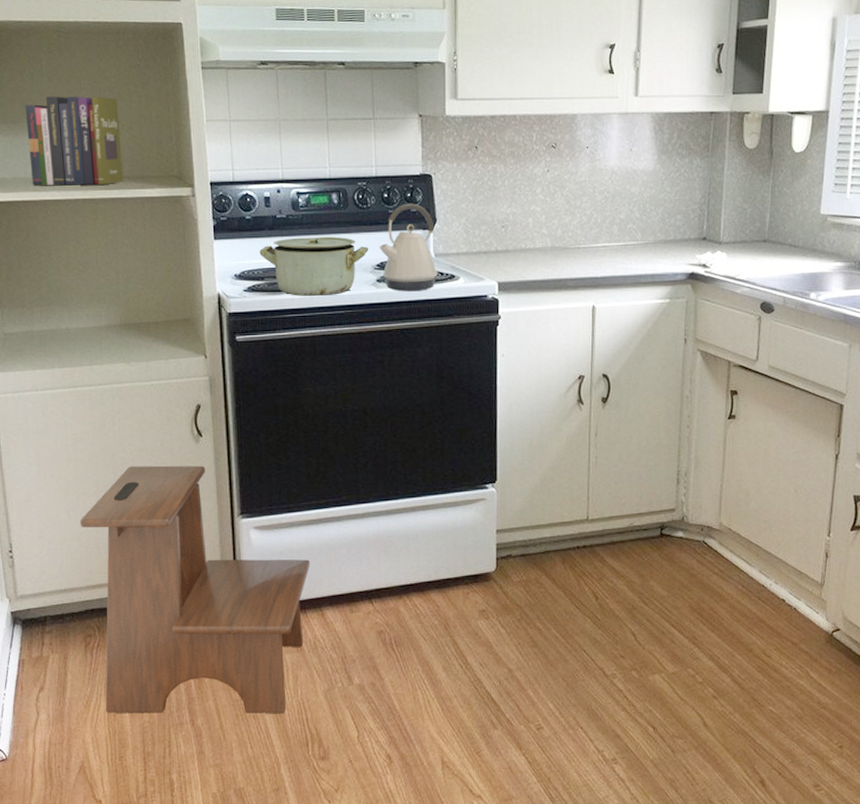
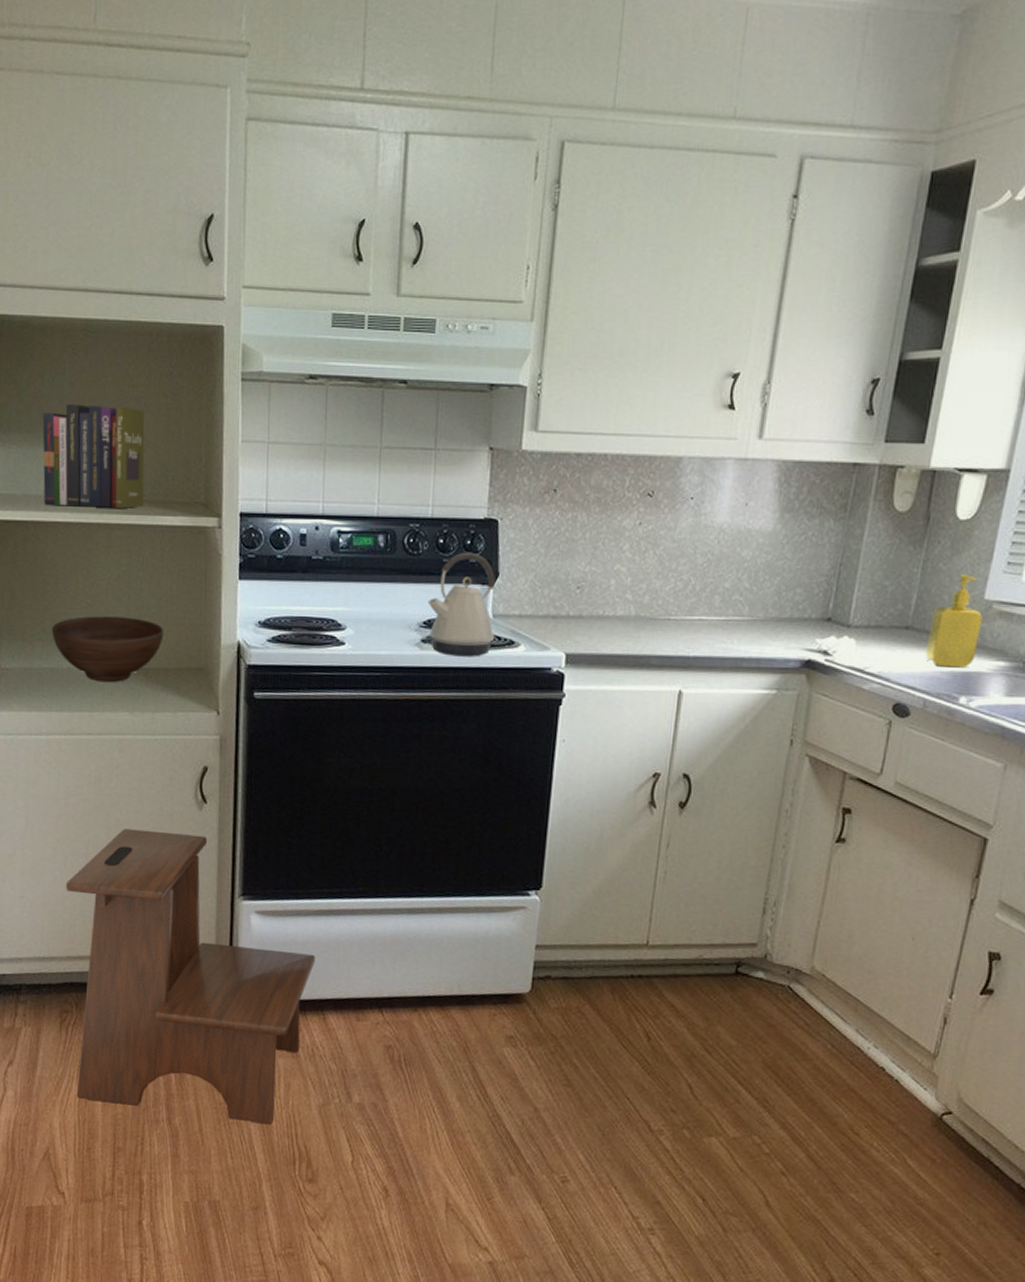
bowl: none [48,279,151,339] -> present [52,616,164,683]
cooking pot: present [259,236,369,297] -> none [289,583,416,655]
soap dispenser: none [781,195,821,270] -> present [926,575,983,668]

